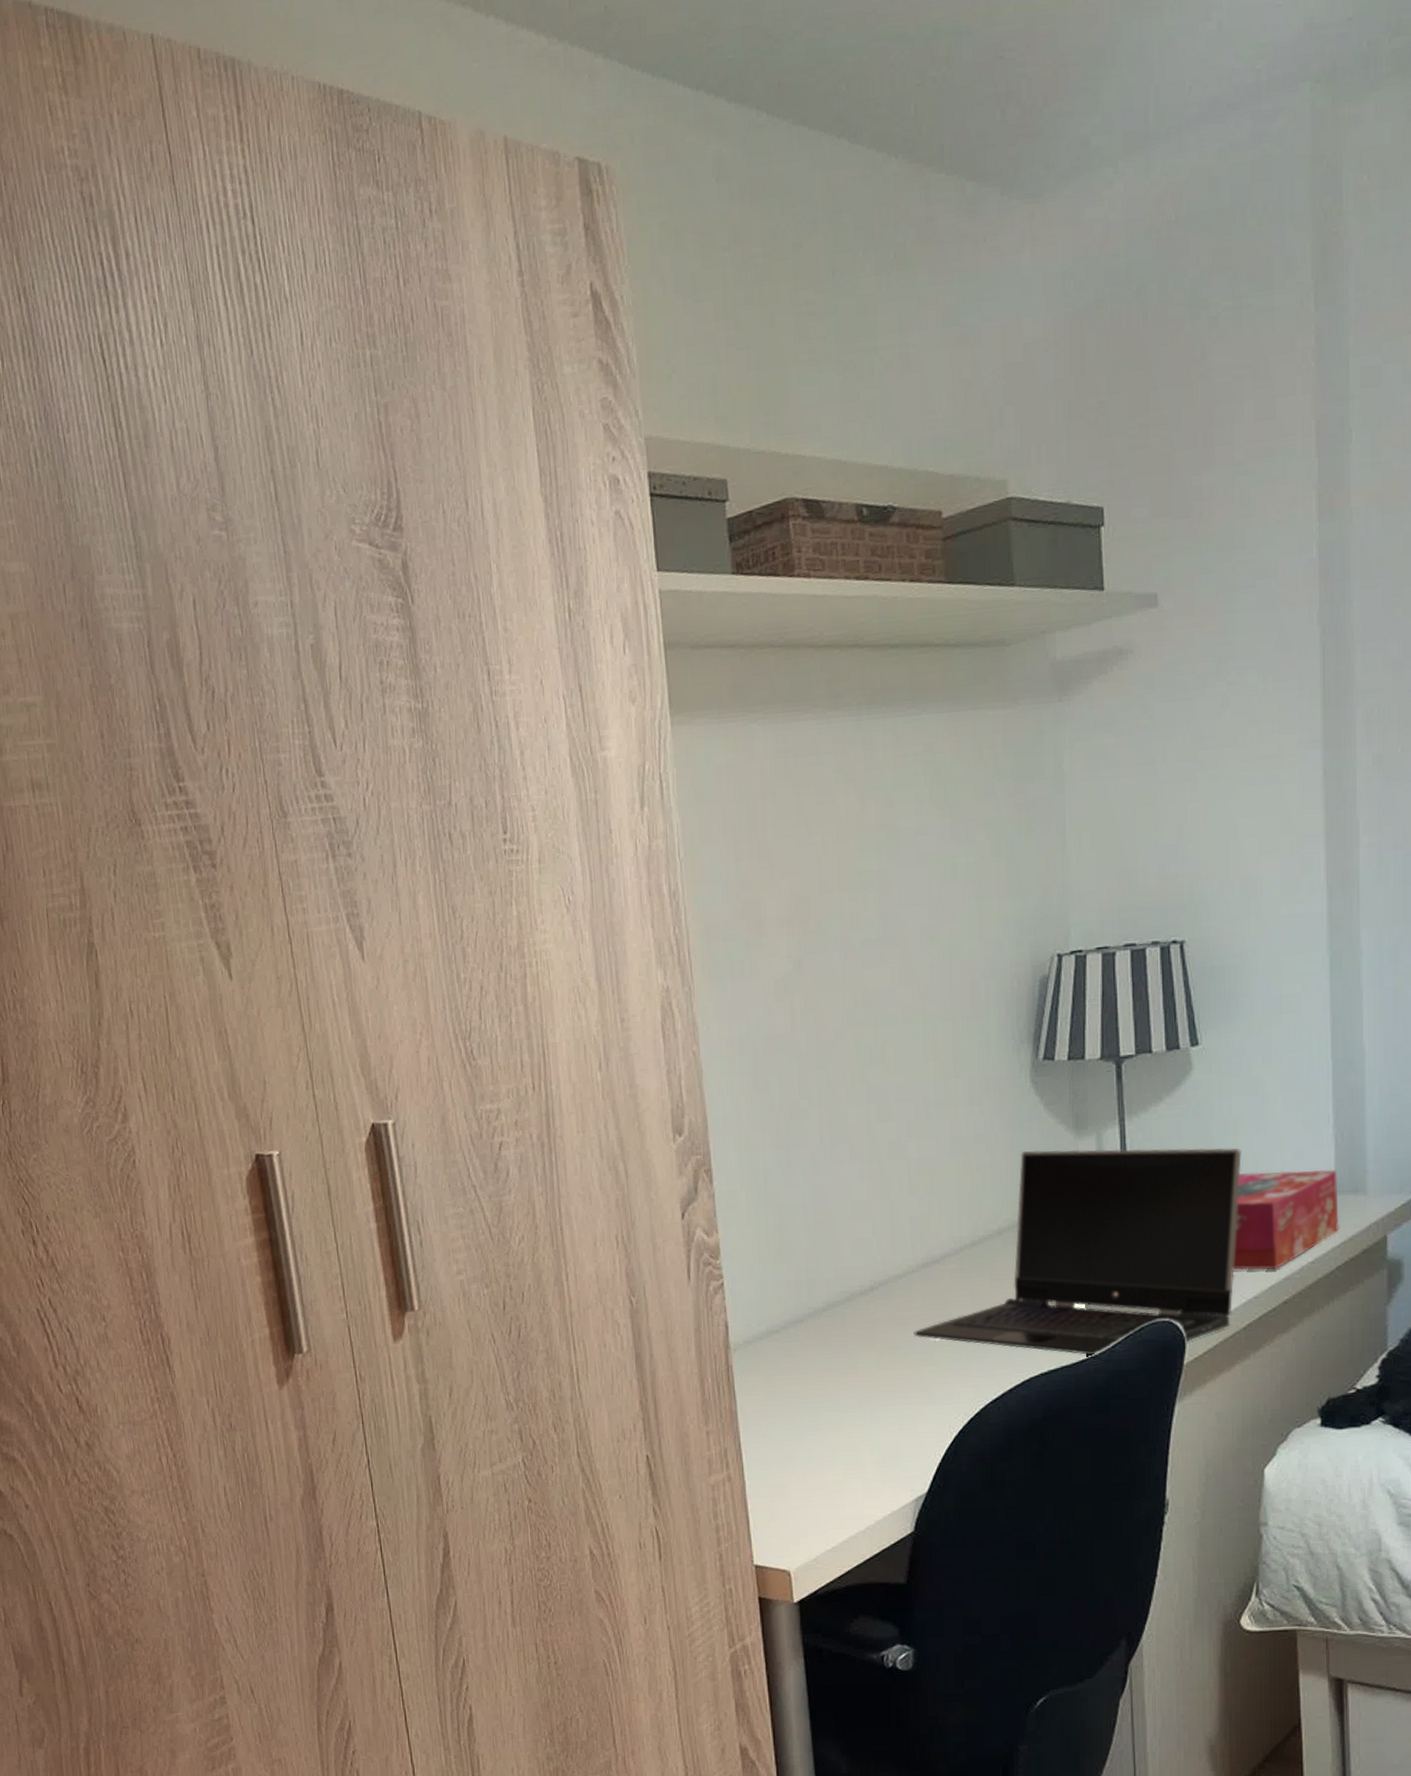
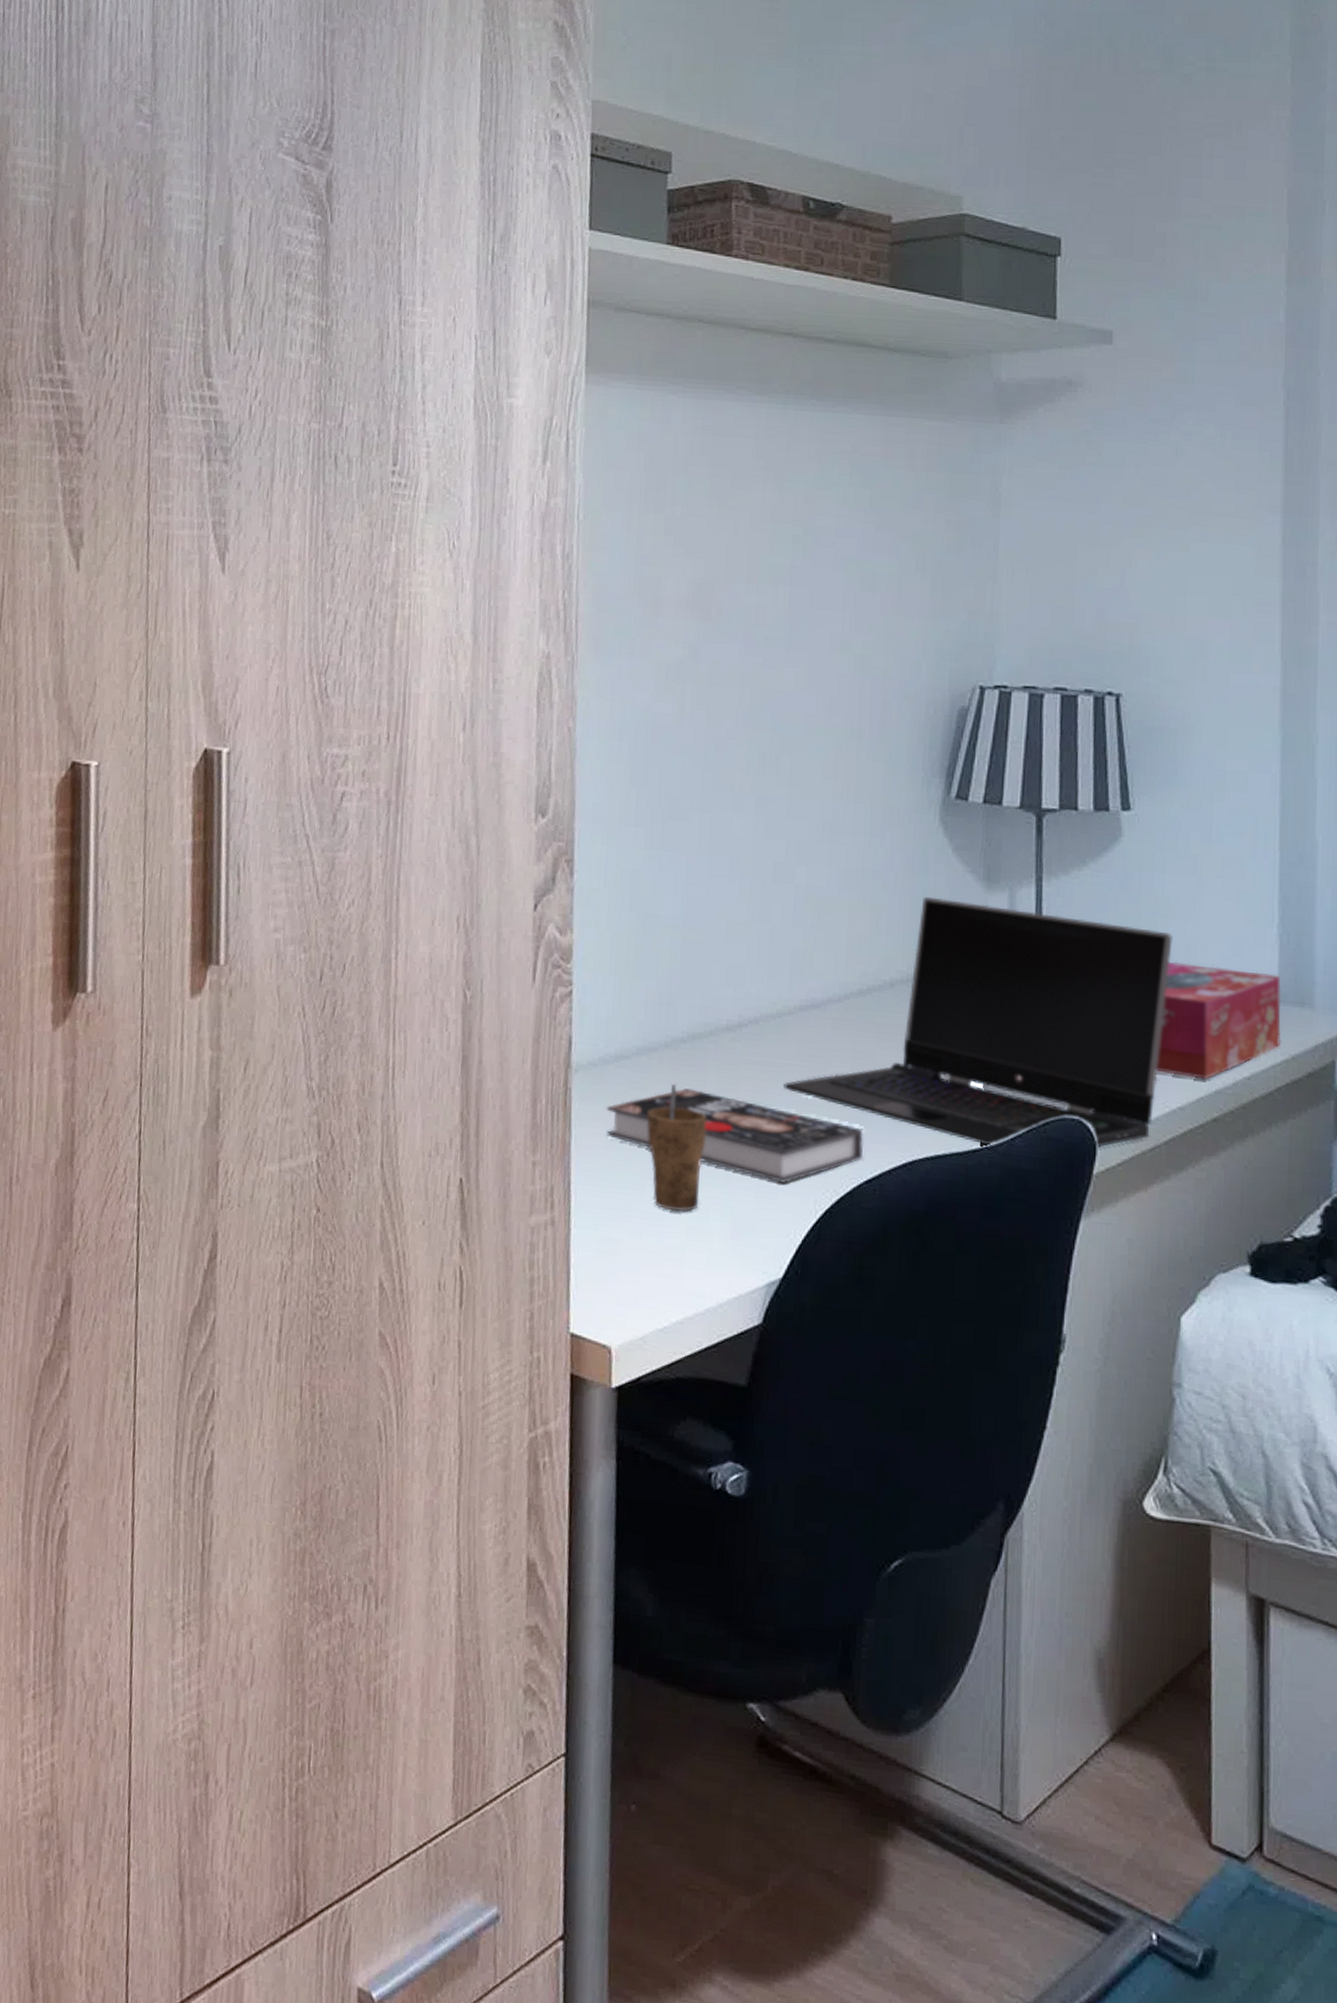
book: none [763,1349,987,1415] -> present [606,1088,863,1183]
cup: none [799,1347,852,1453] -> present [646,1083,707,1212]

